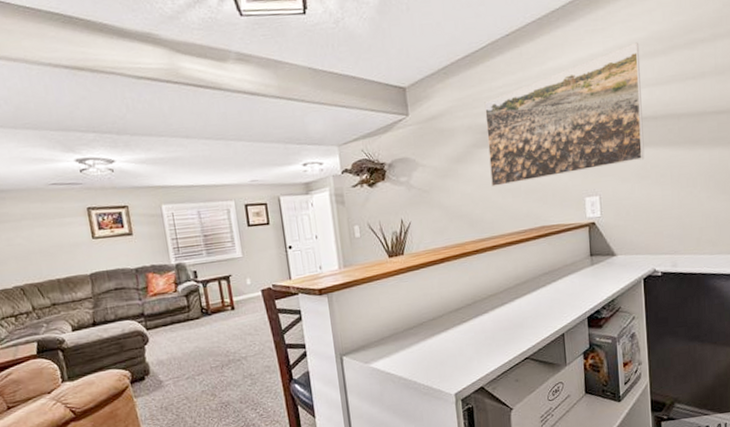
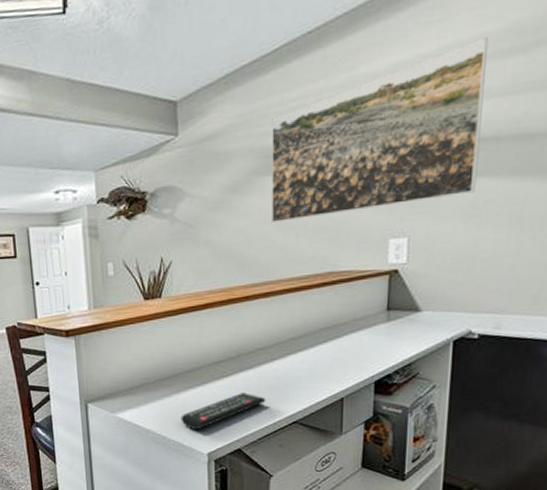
remote control: none [428,335,501,373] -> present [181,393,266,430]

